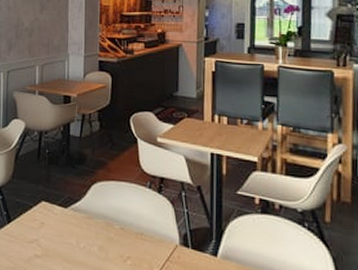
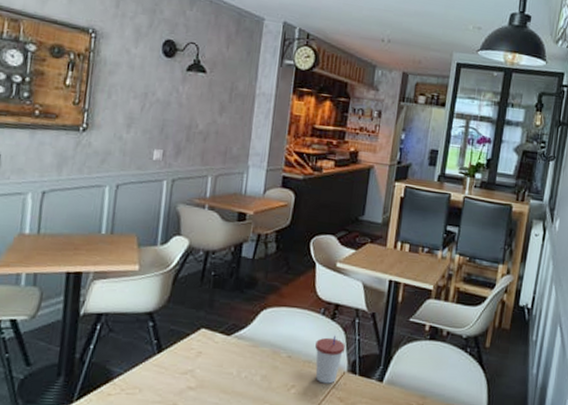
cup: none [146,208,174,257] -> present [315,335,345,384]

